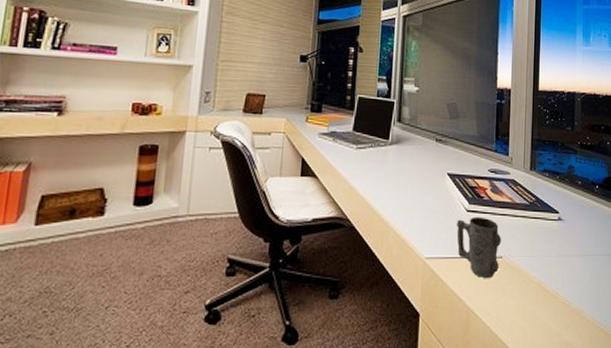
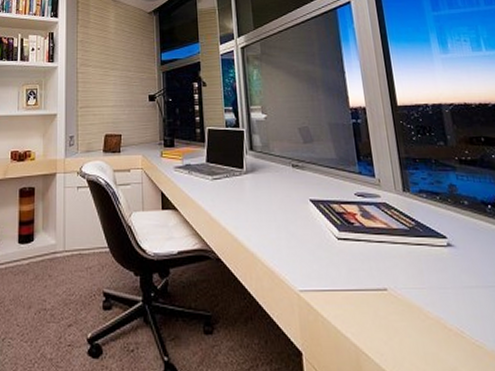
mug: present [456,216,502,279] -> none [328,244,385,314]

